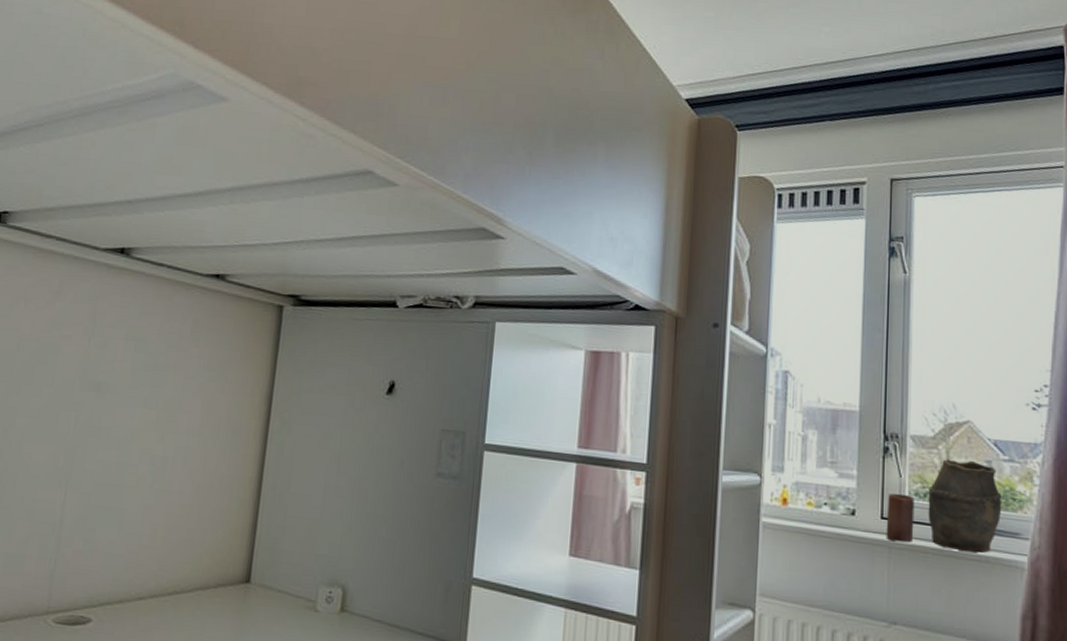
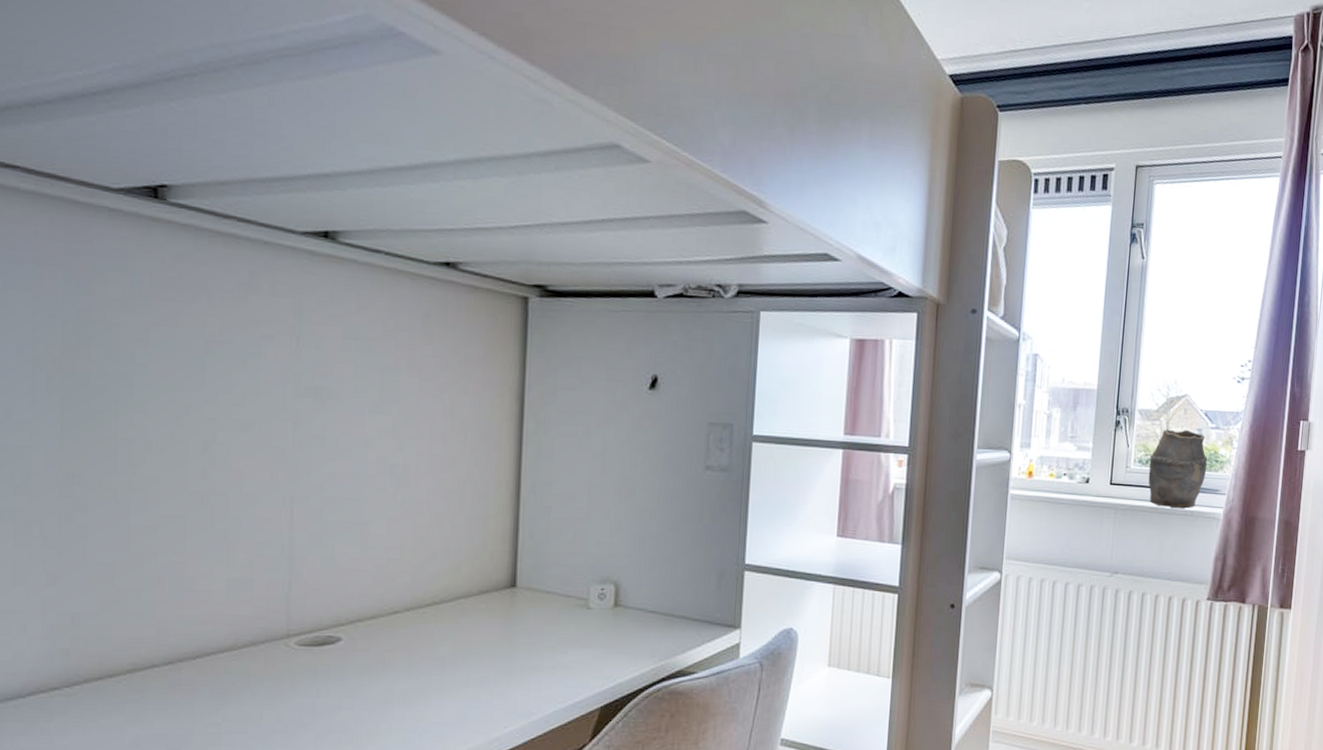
candle: present [886,493,915,543] -> none [1113,461,1139,504]

